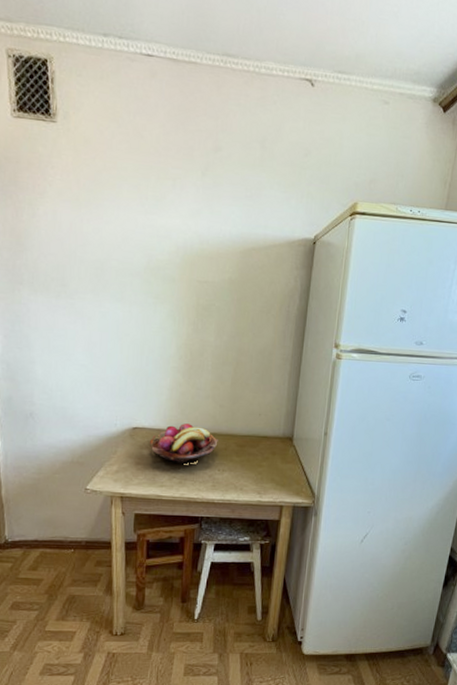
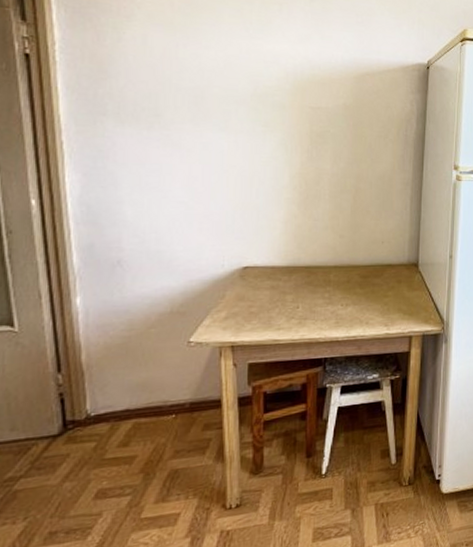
fruit basket: present [149,423,218,464] -> none [262,258,340,302]

